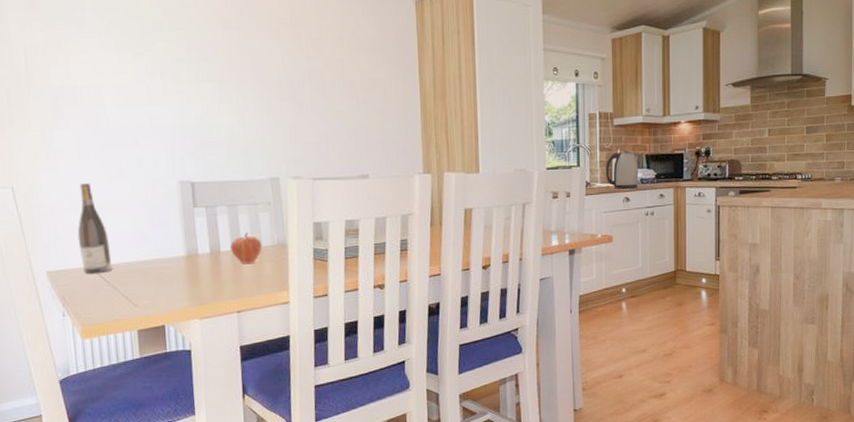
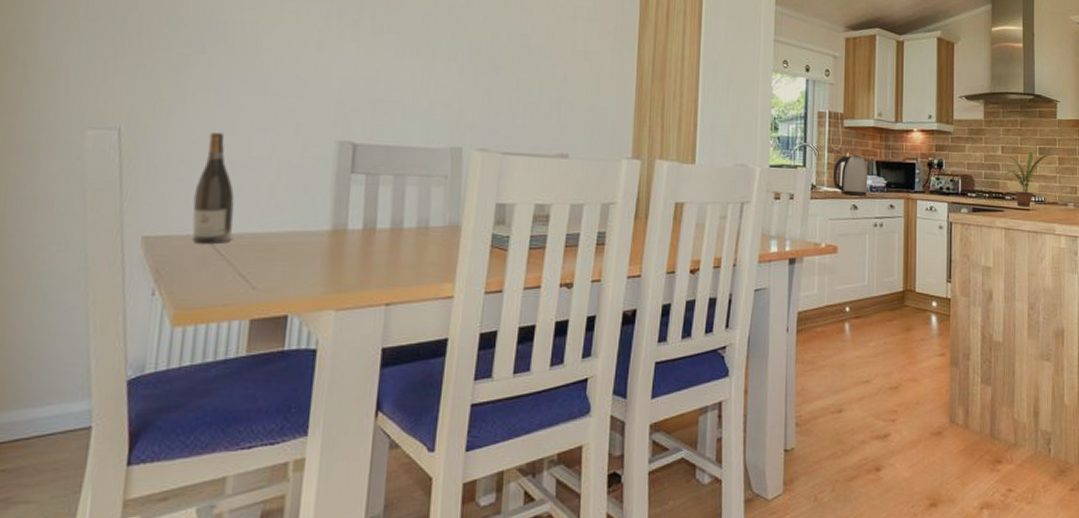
fruit: present [230,232,263,265] -> none [389,208,430,247]
potted plant: none [771,131,821,186] -> present [1004,151,1054,208]

